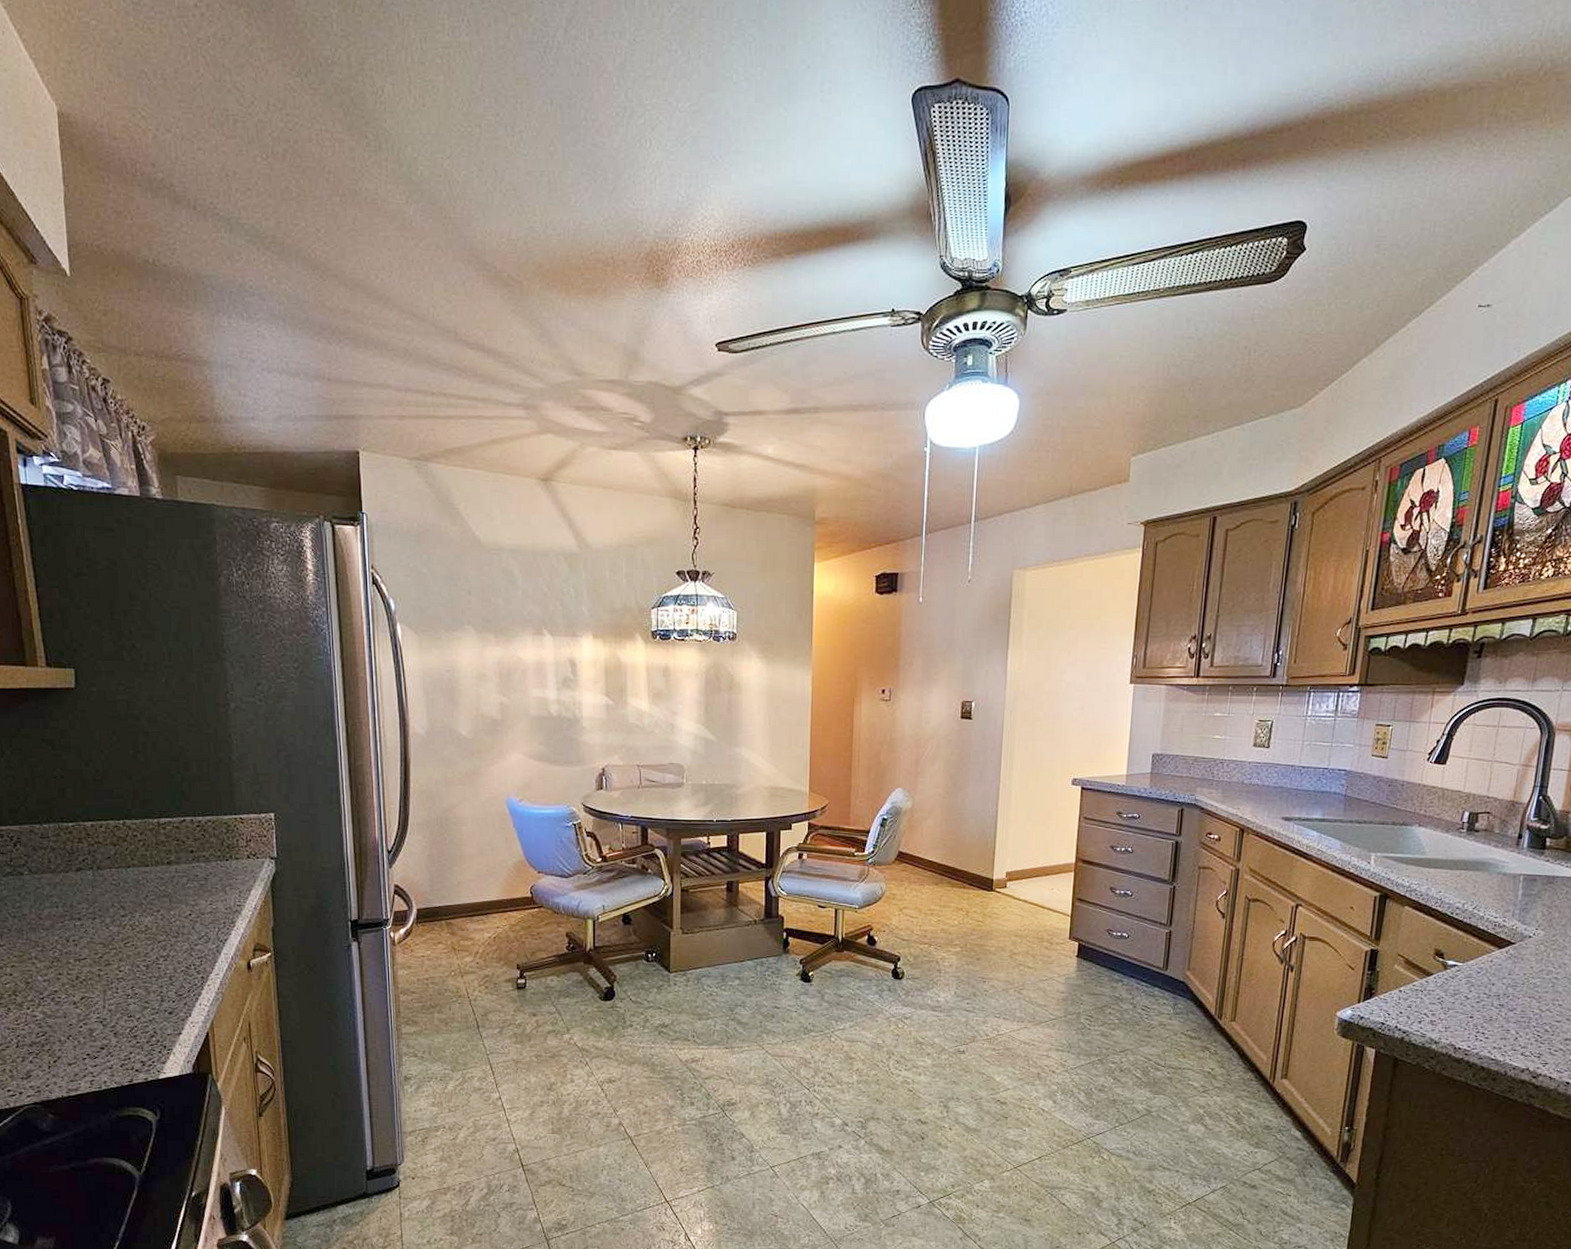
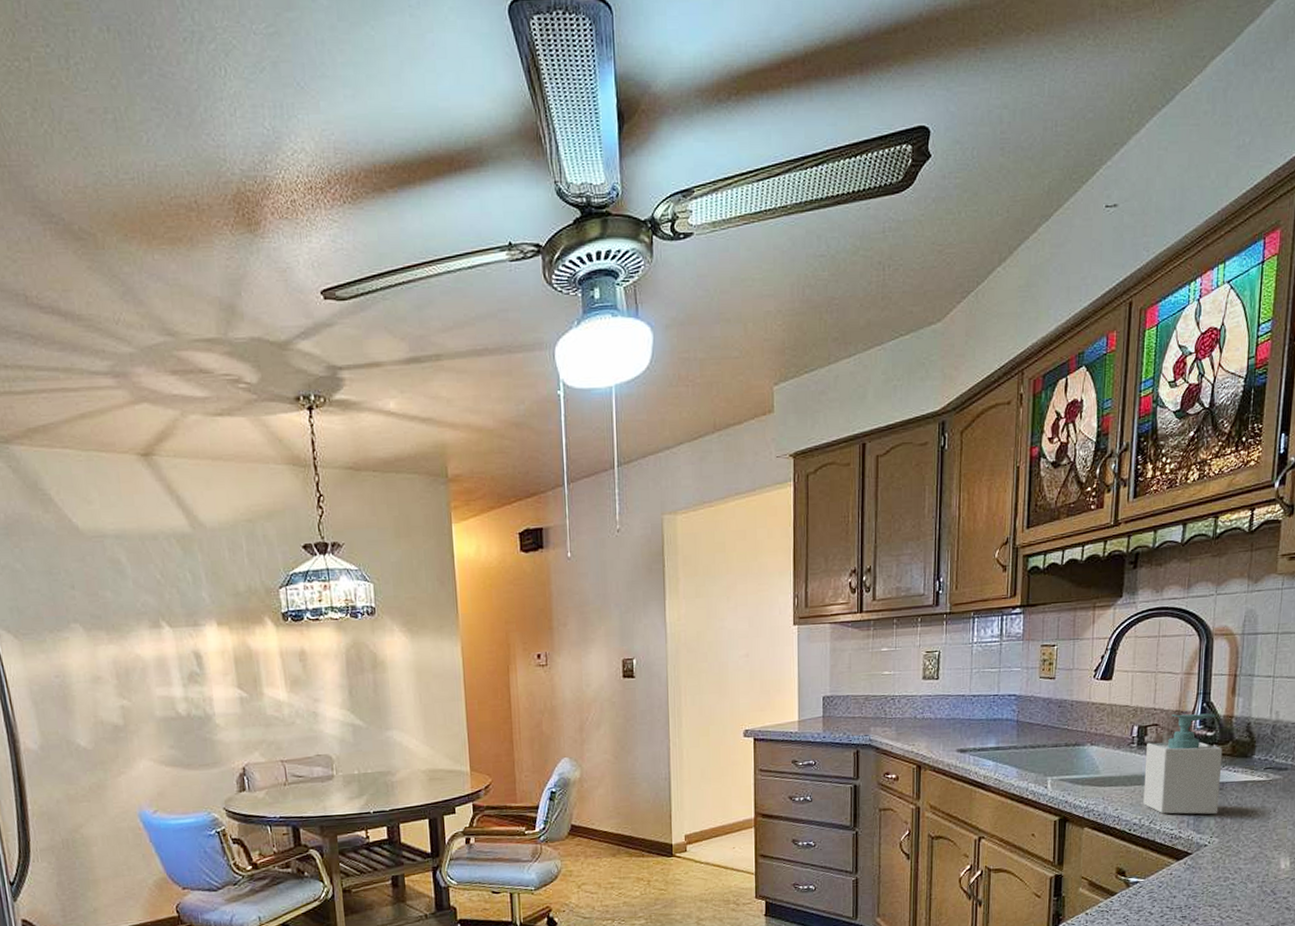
soap bottle: none [1468,804,1556,907] -> present [1143,713,1223,815]

